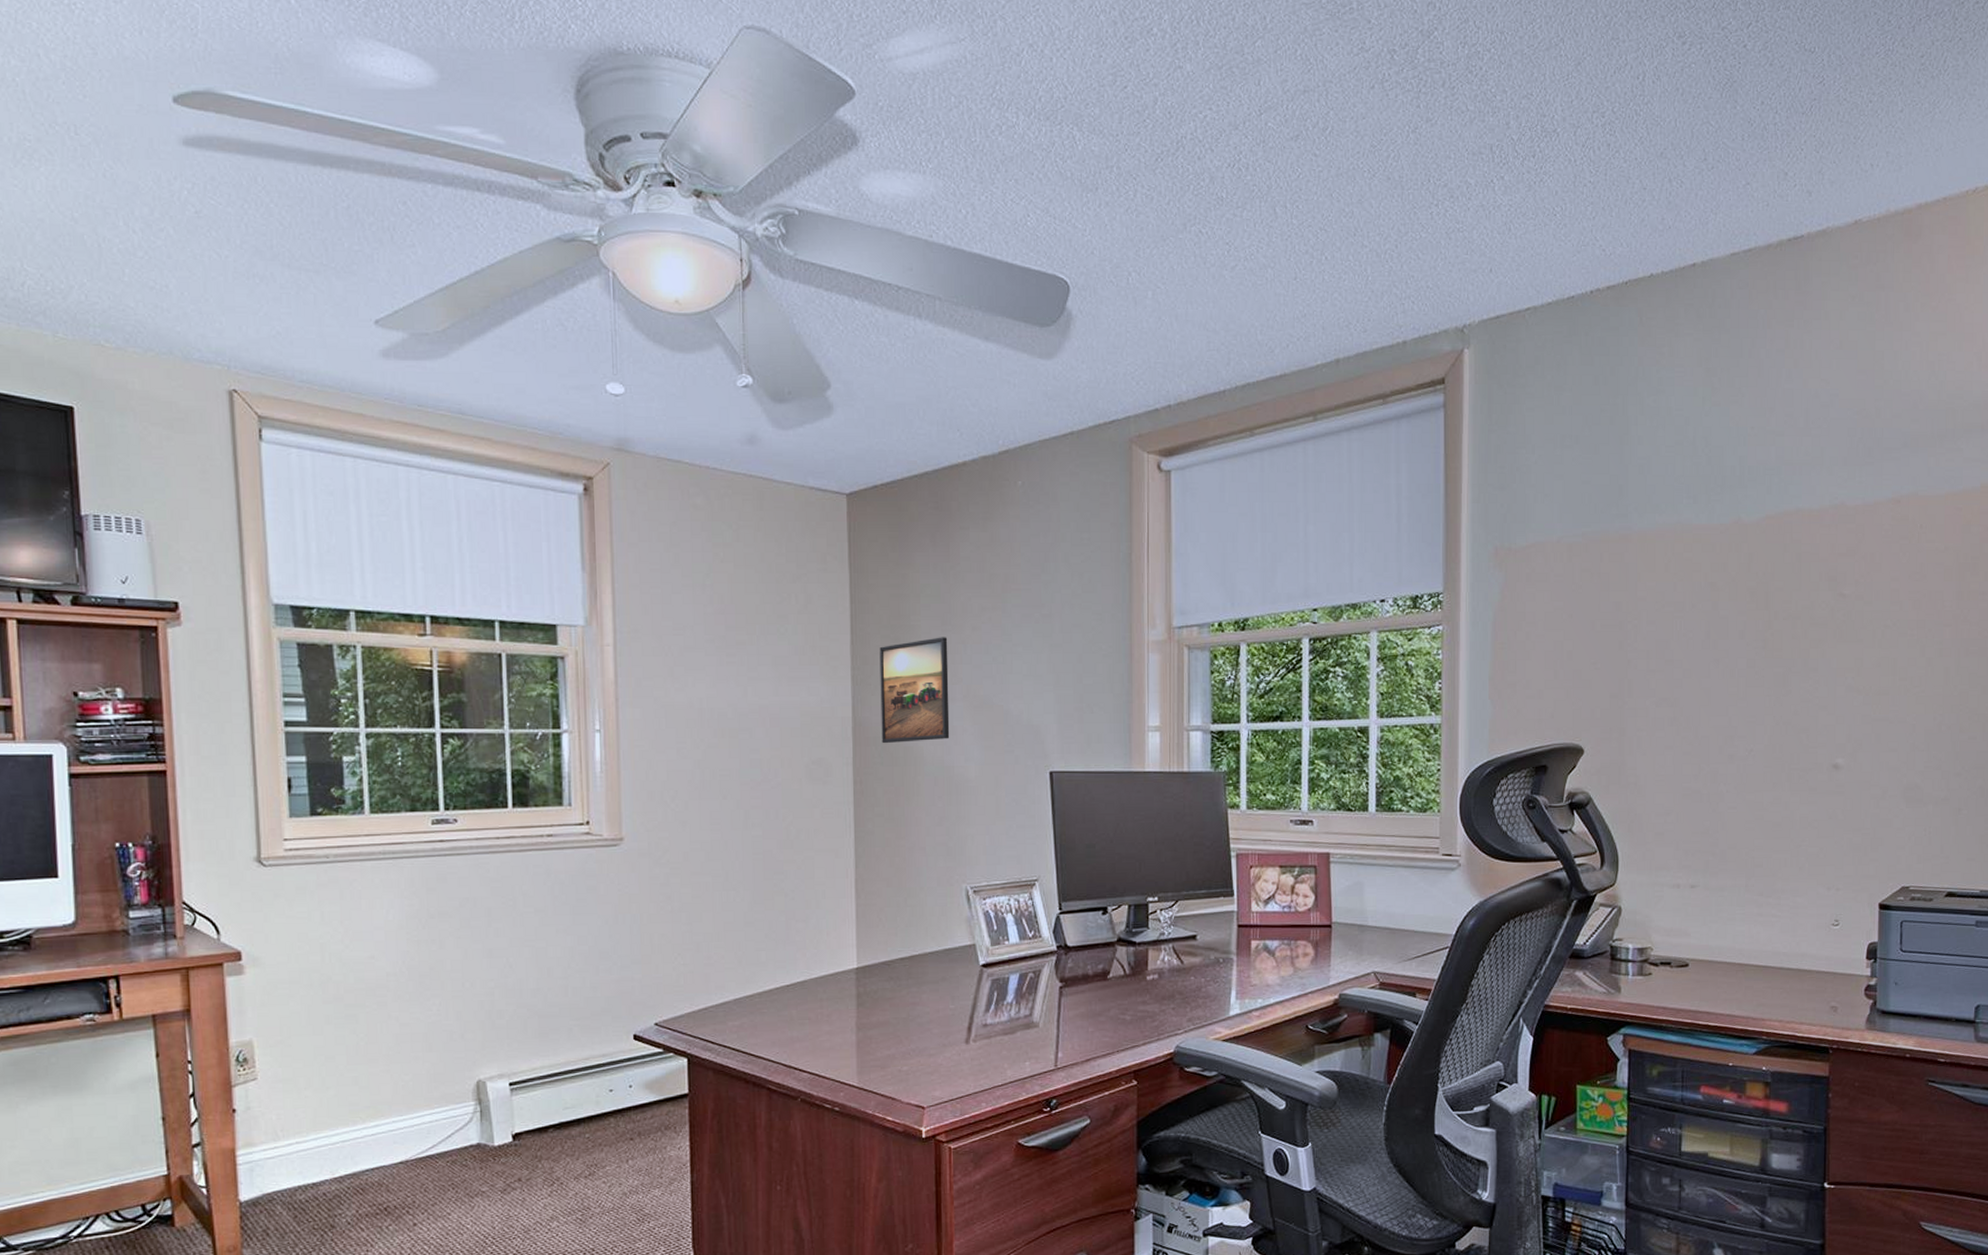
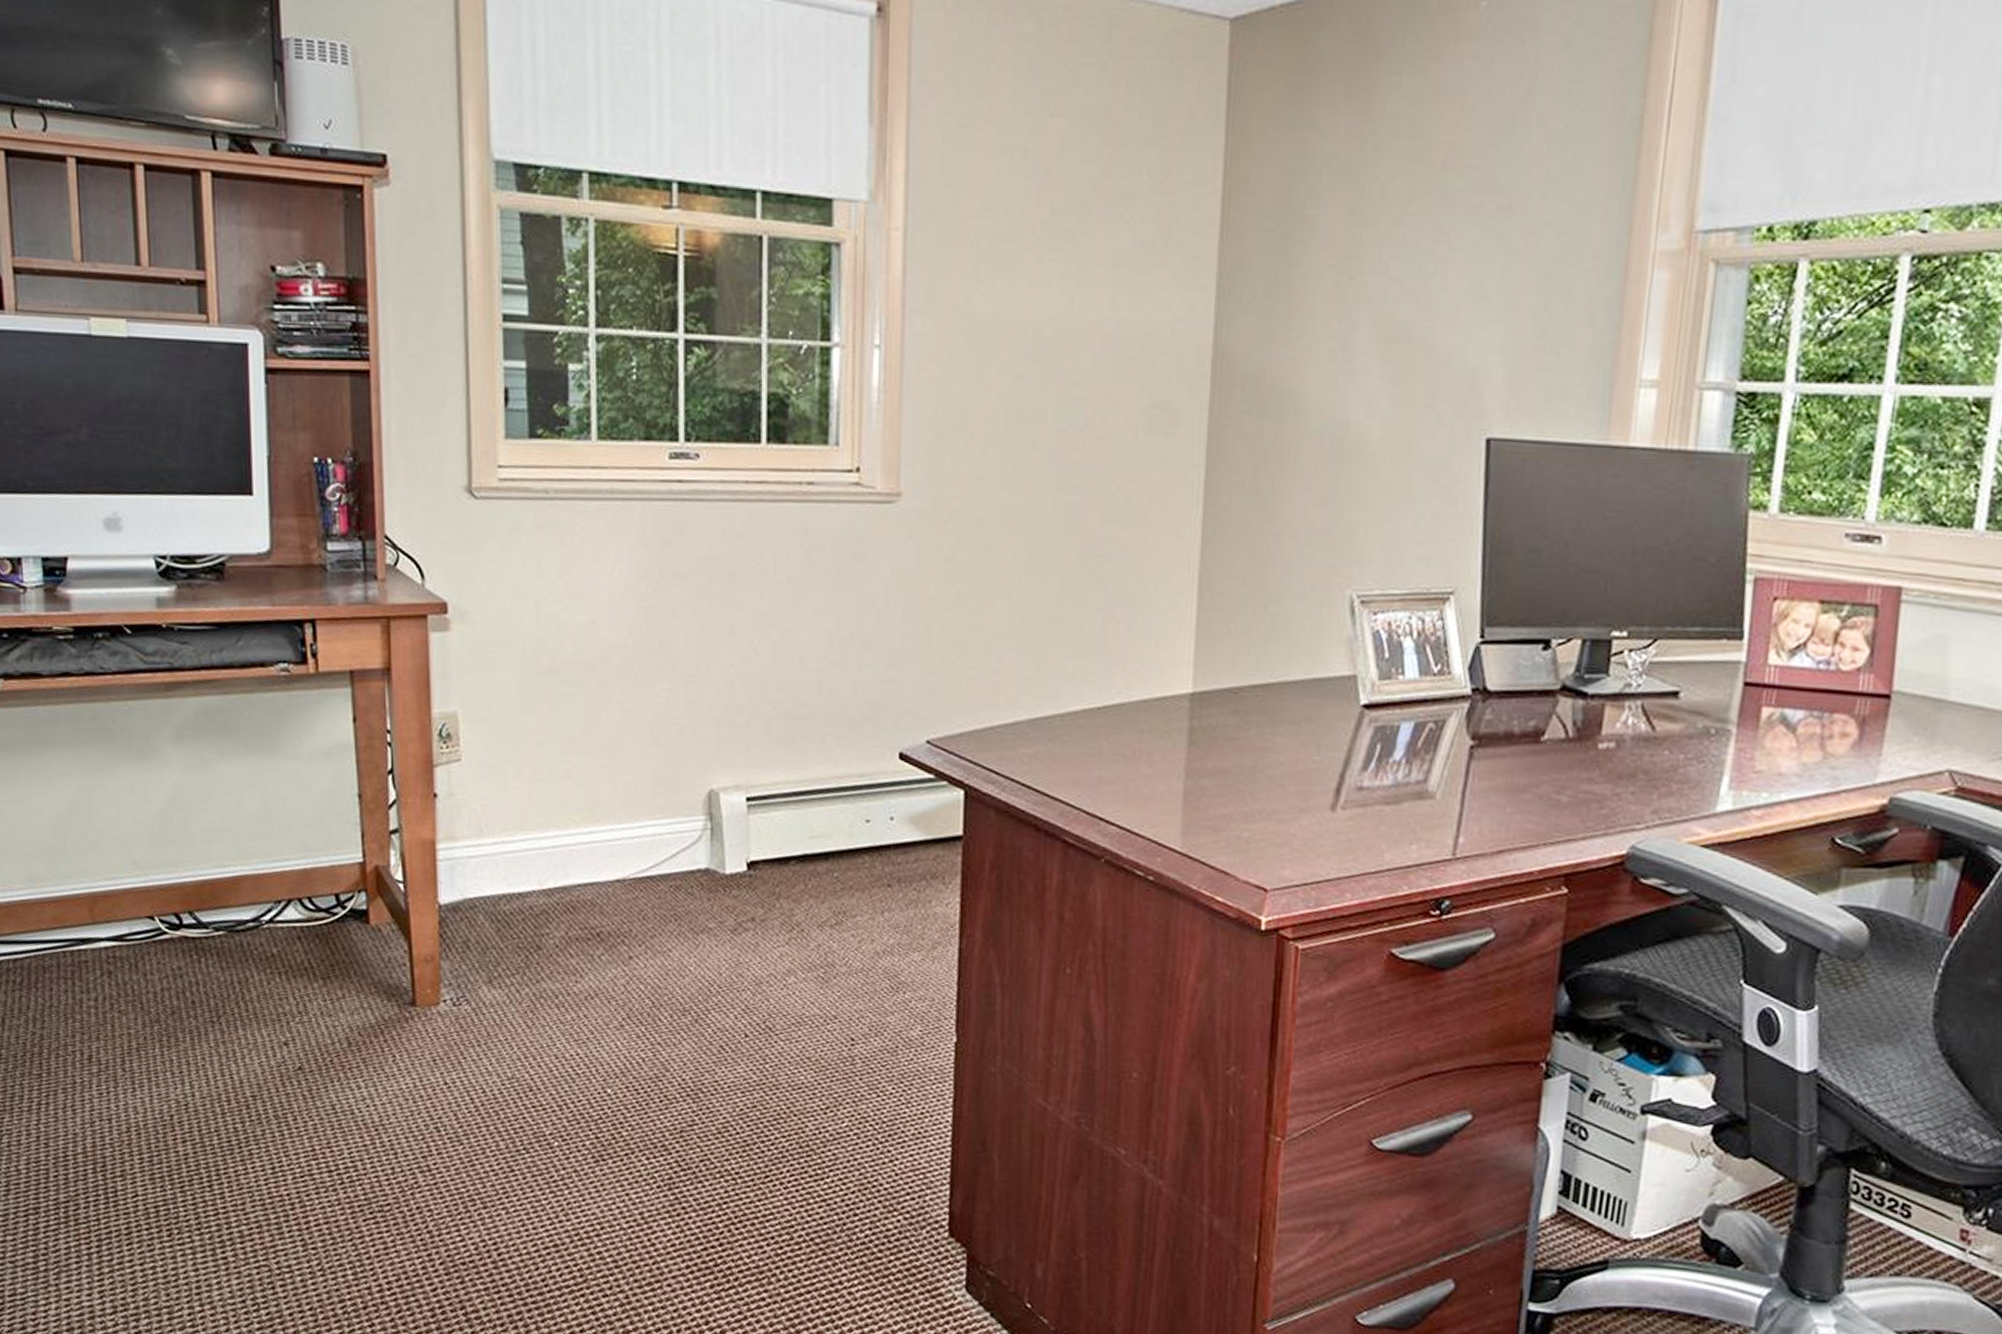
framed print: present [879,637,950,744] -> none [1251,233,1357,385]

